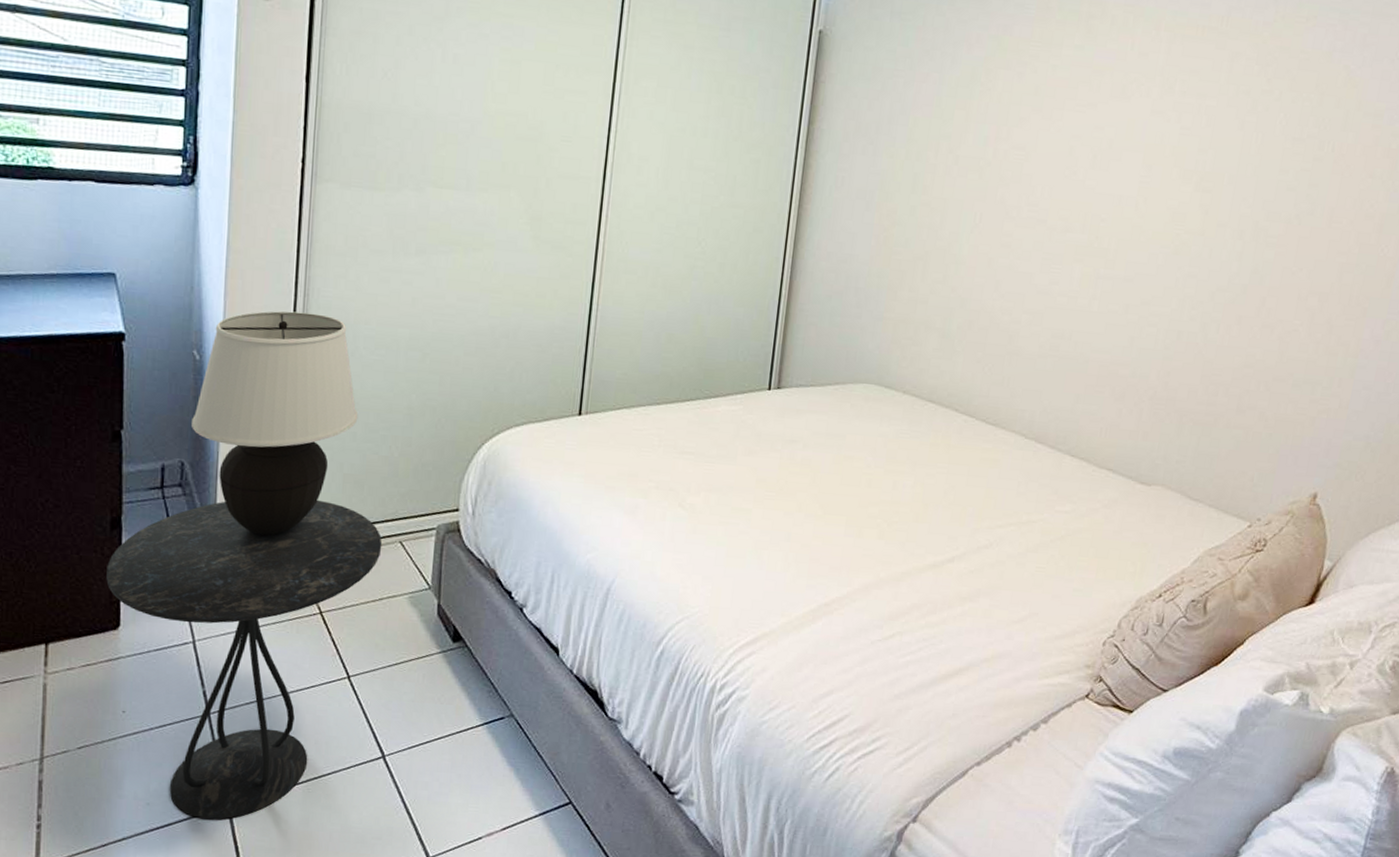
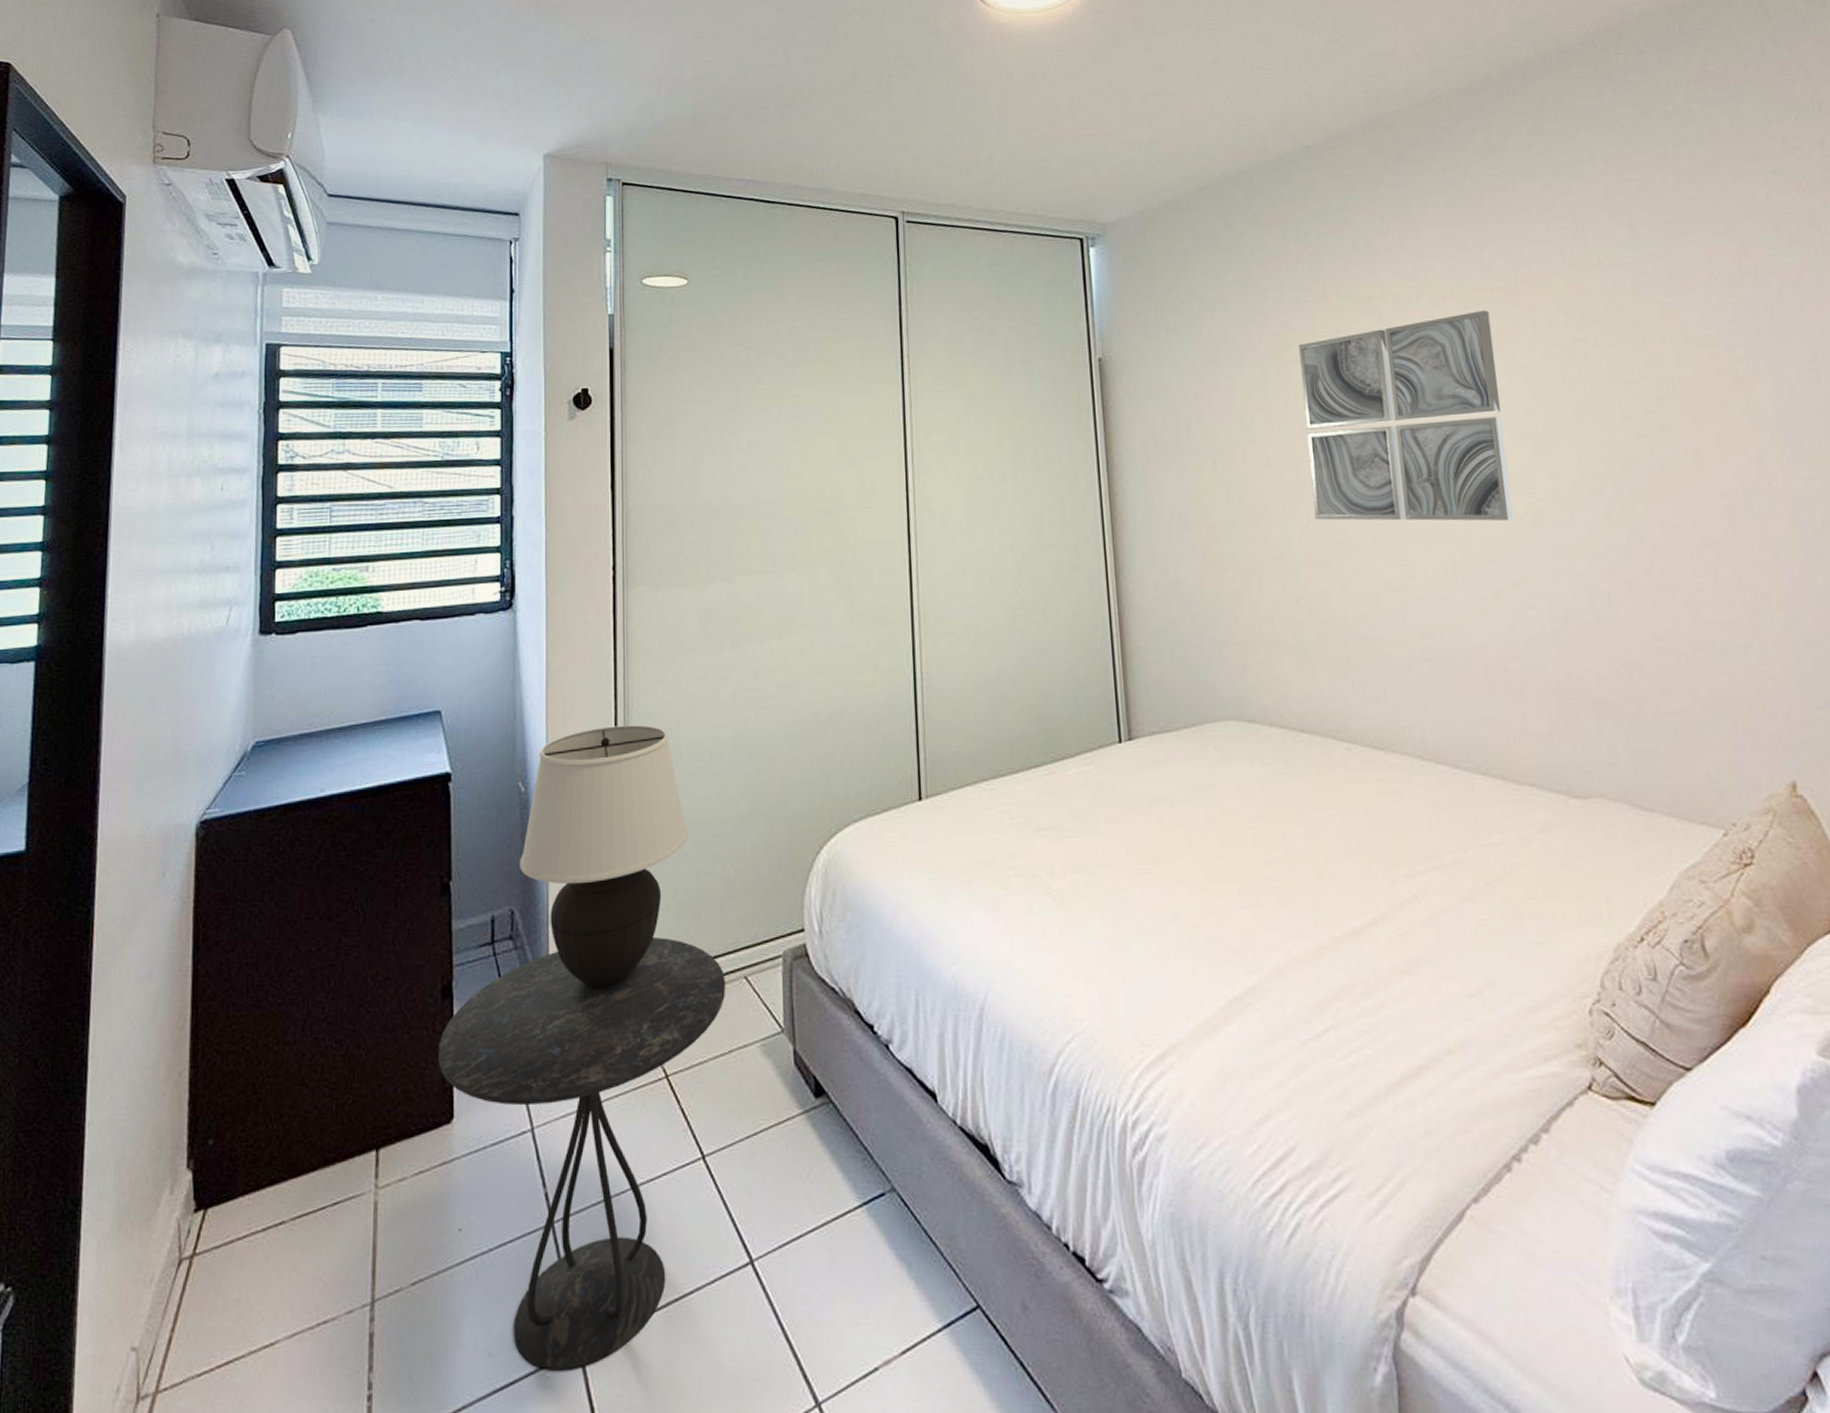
wall art: none [987,47,1195,248] -> present [1299,310,1514,521]

